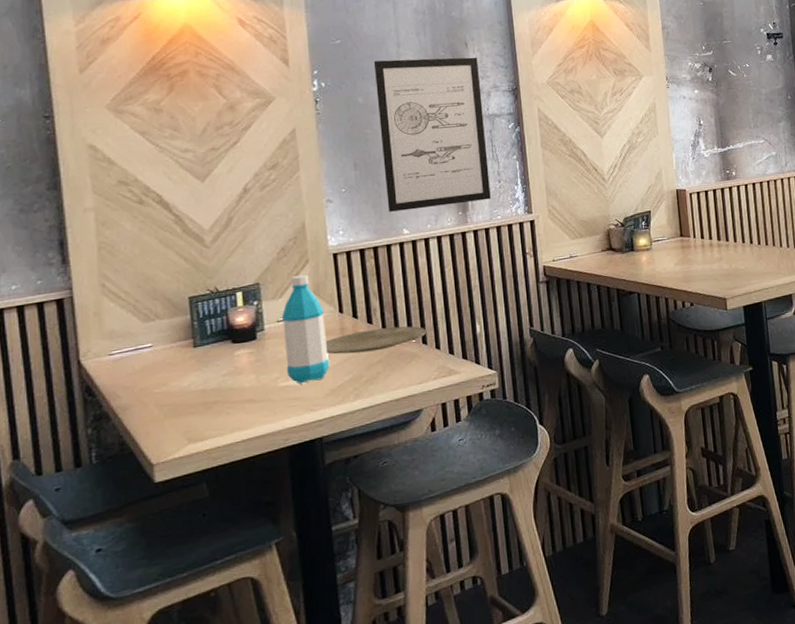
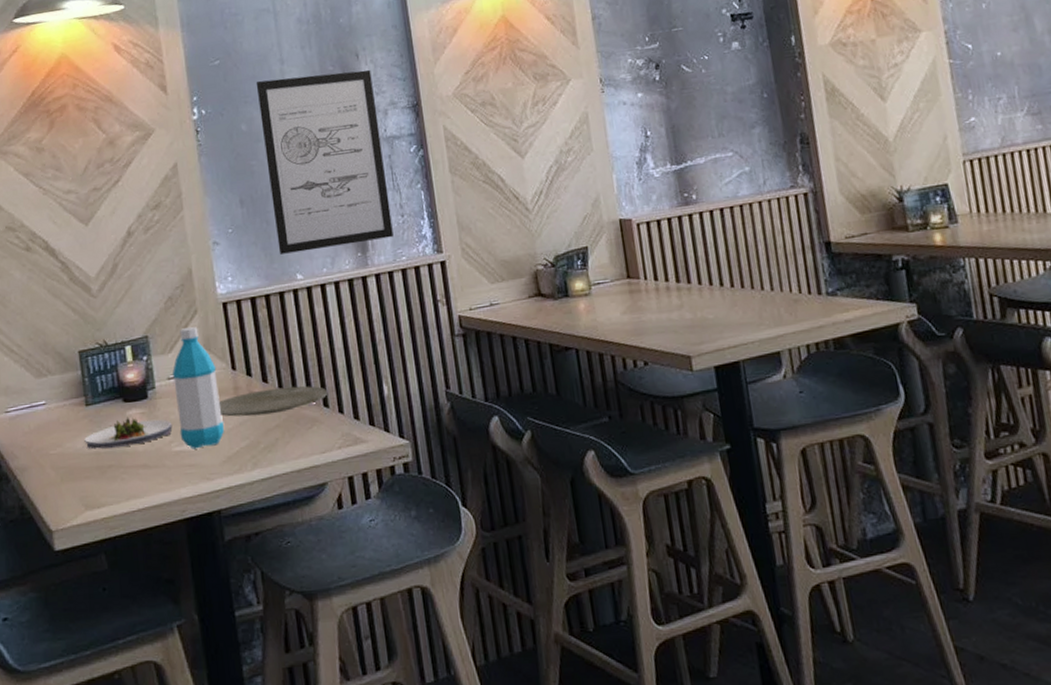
salad plate: none [191,356,280,387] -> present [84,416,173,449]

